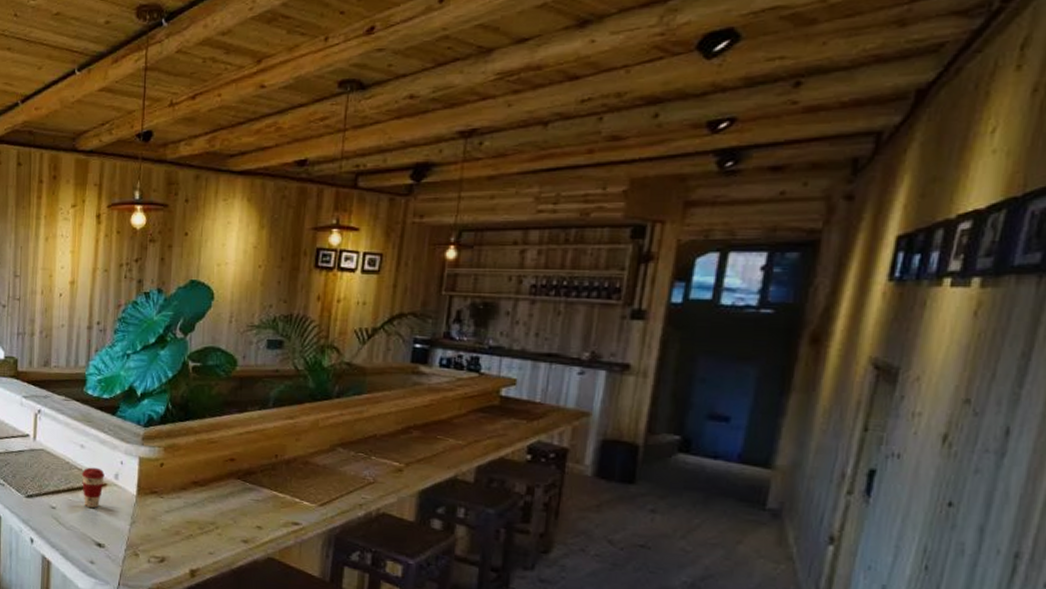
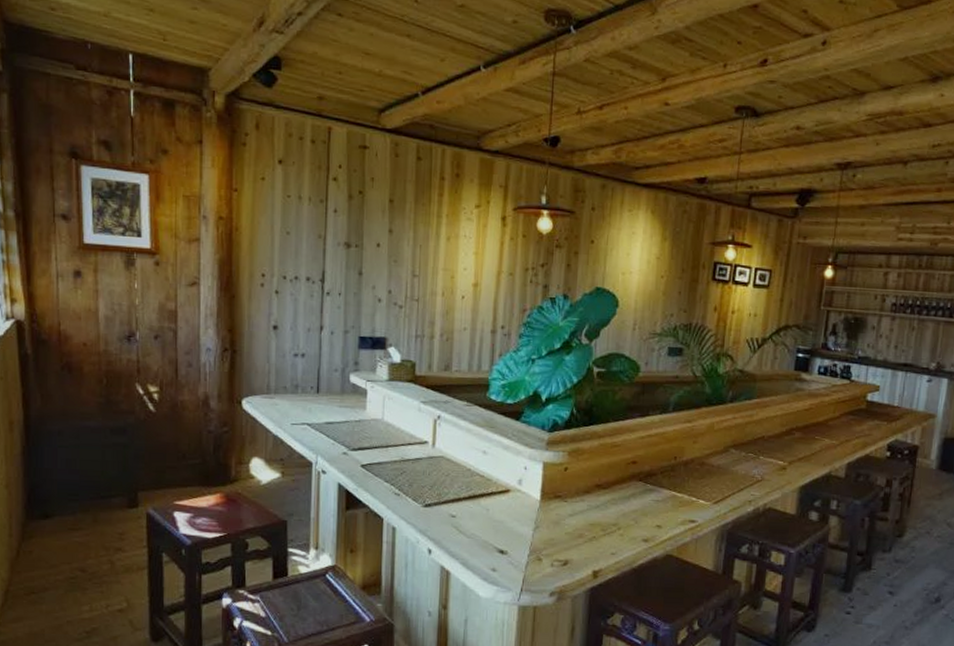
coffee cup: present [81,467,105,508] -> none [483,473,508,514]

